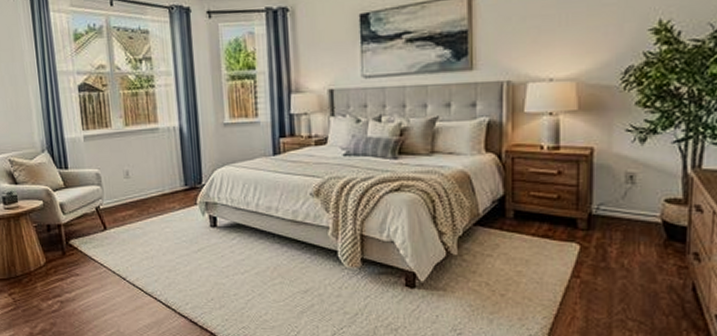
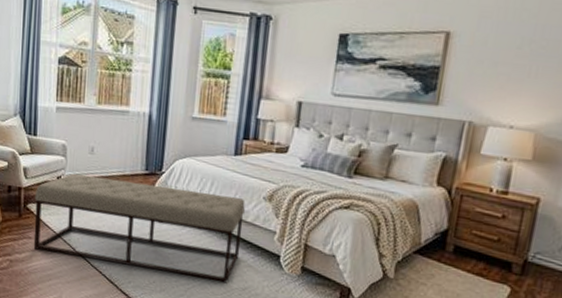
bench: none [75,198,295,289] -> present [33,173,245,284]

